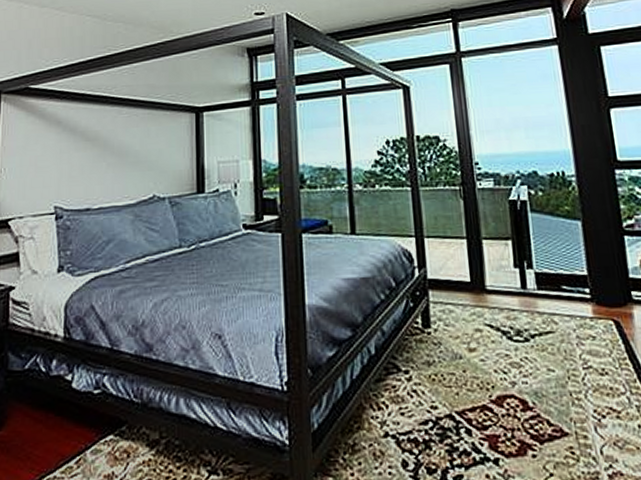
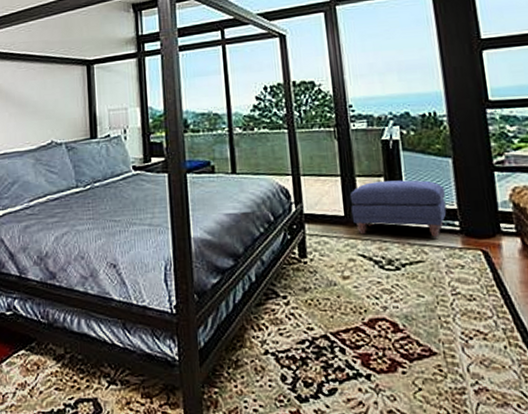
ottoman: none [476,243,577,306] -> present [349,180,447,237]

